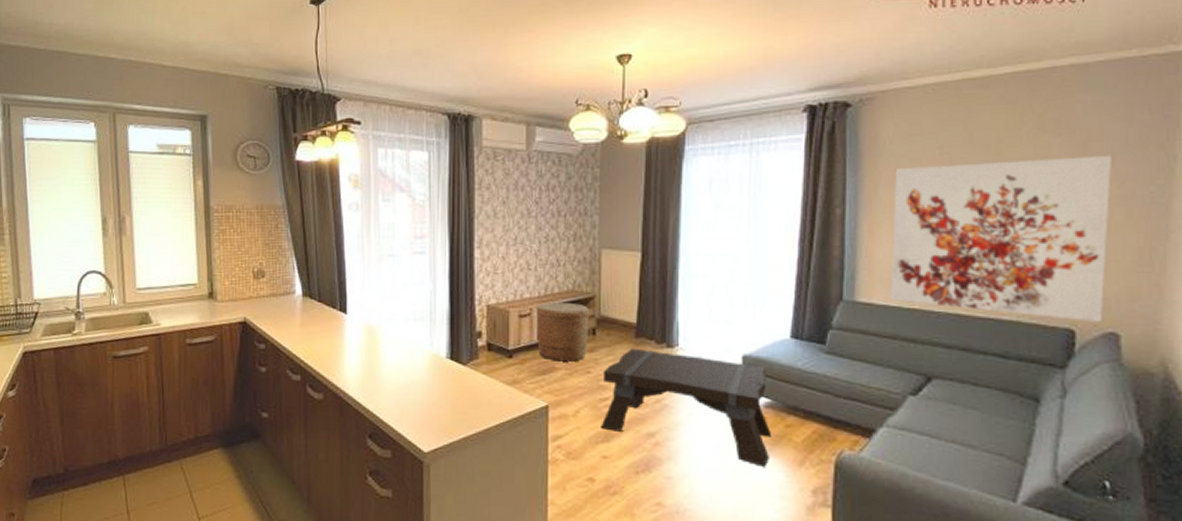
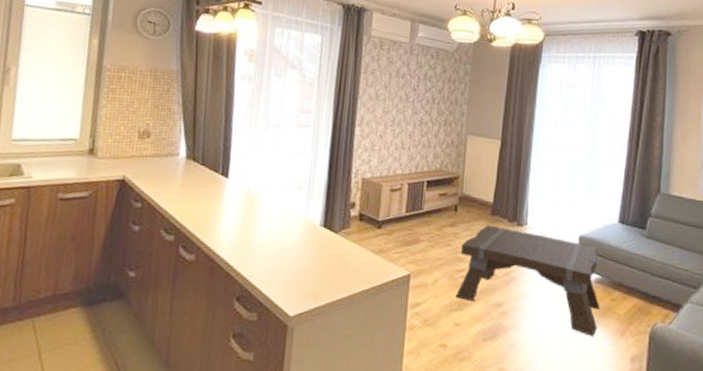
basket: present [536,303,590,362] -> none [405,179,454,235]

